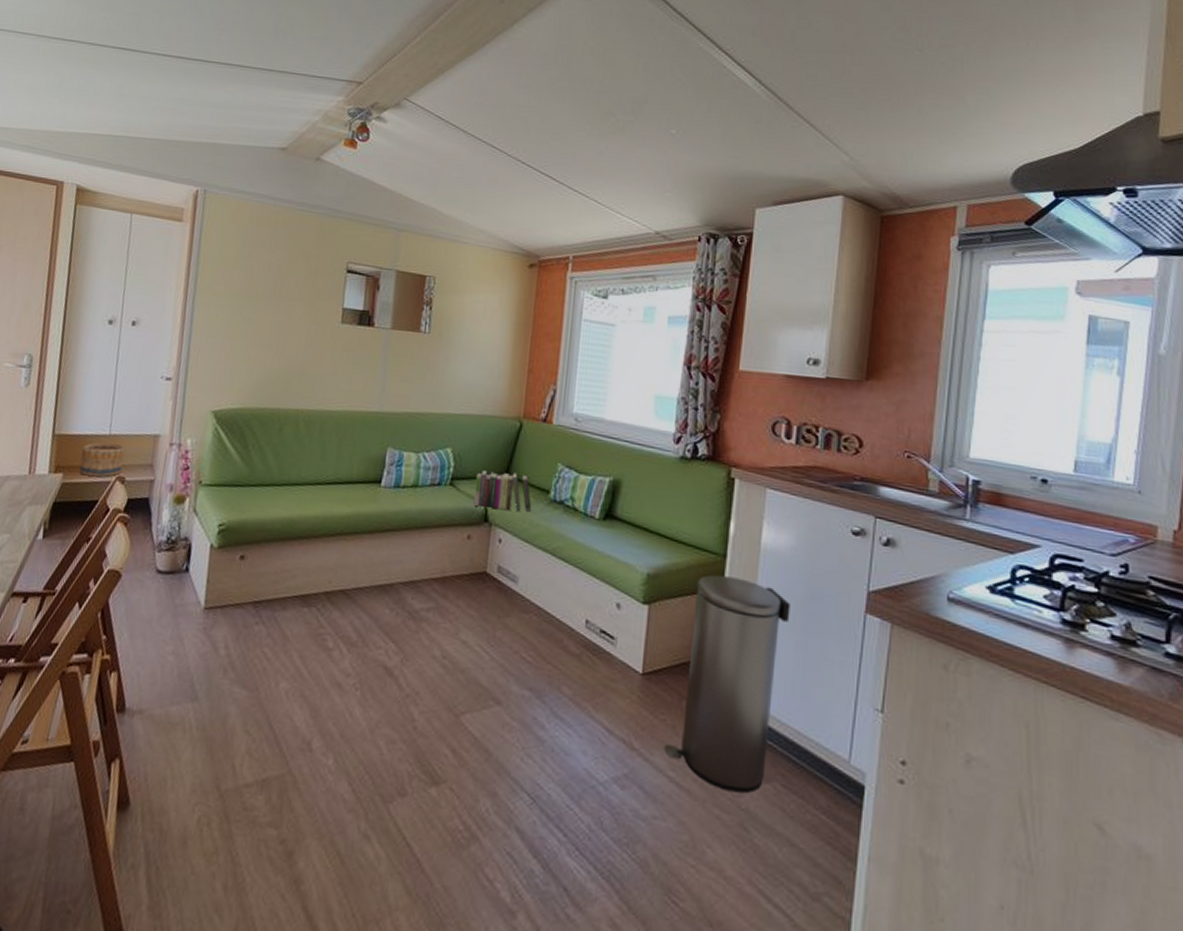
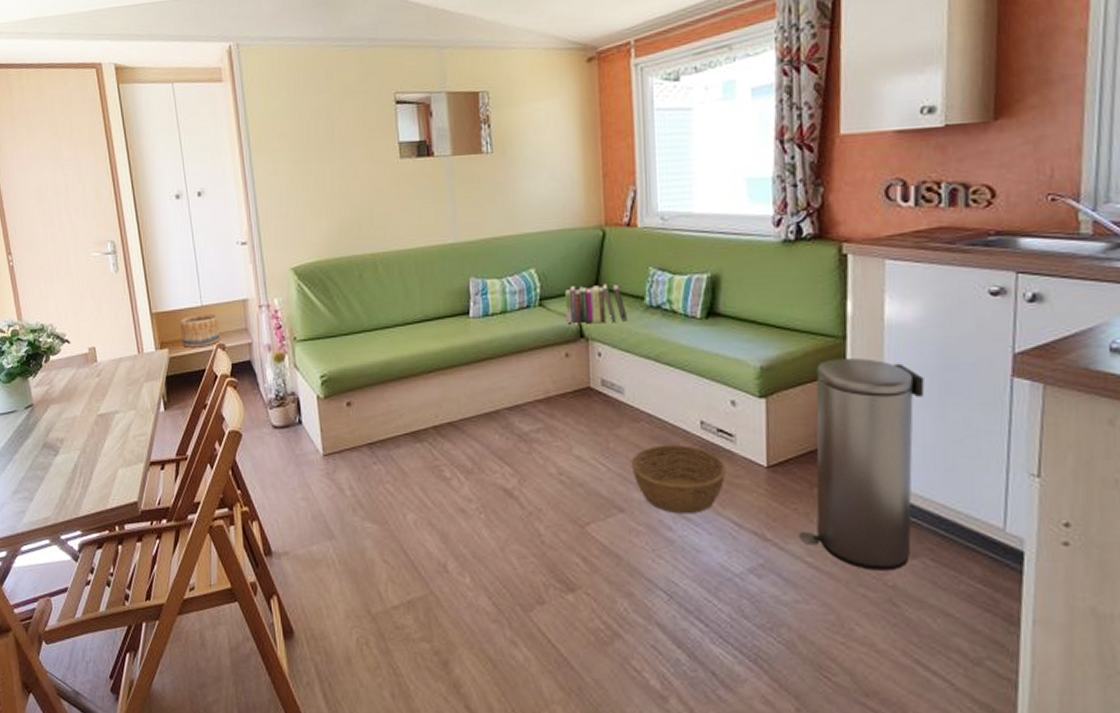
basket: none [514,639,605,714] -> present [631,445,727,514]

